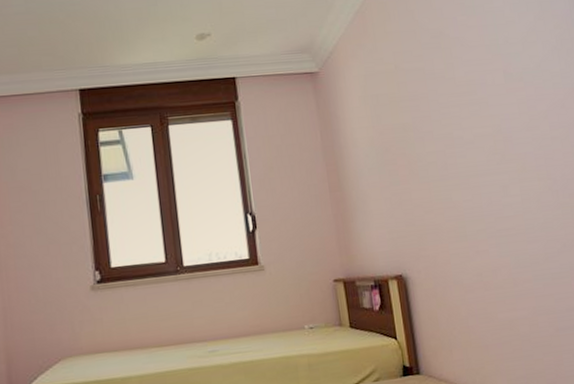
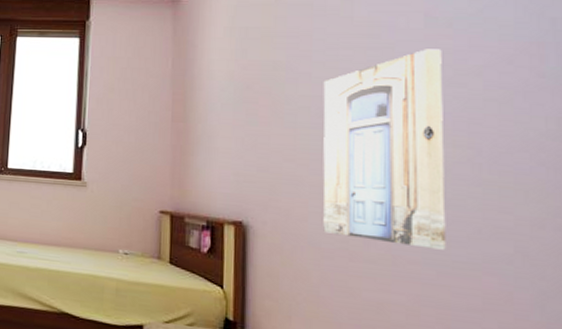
wall art: none [443,100,546,271] -> present [323,49,446,250]

